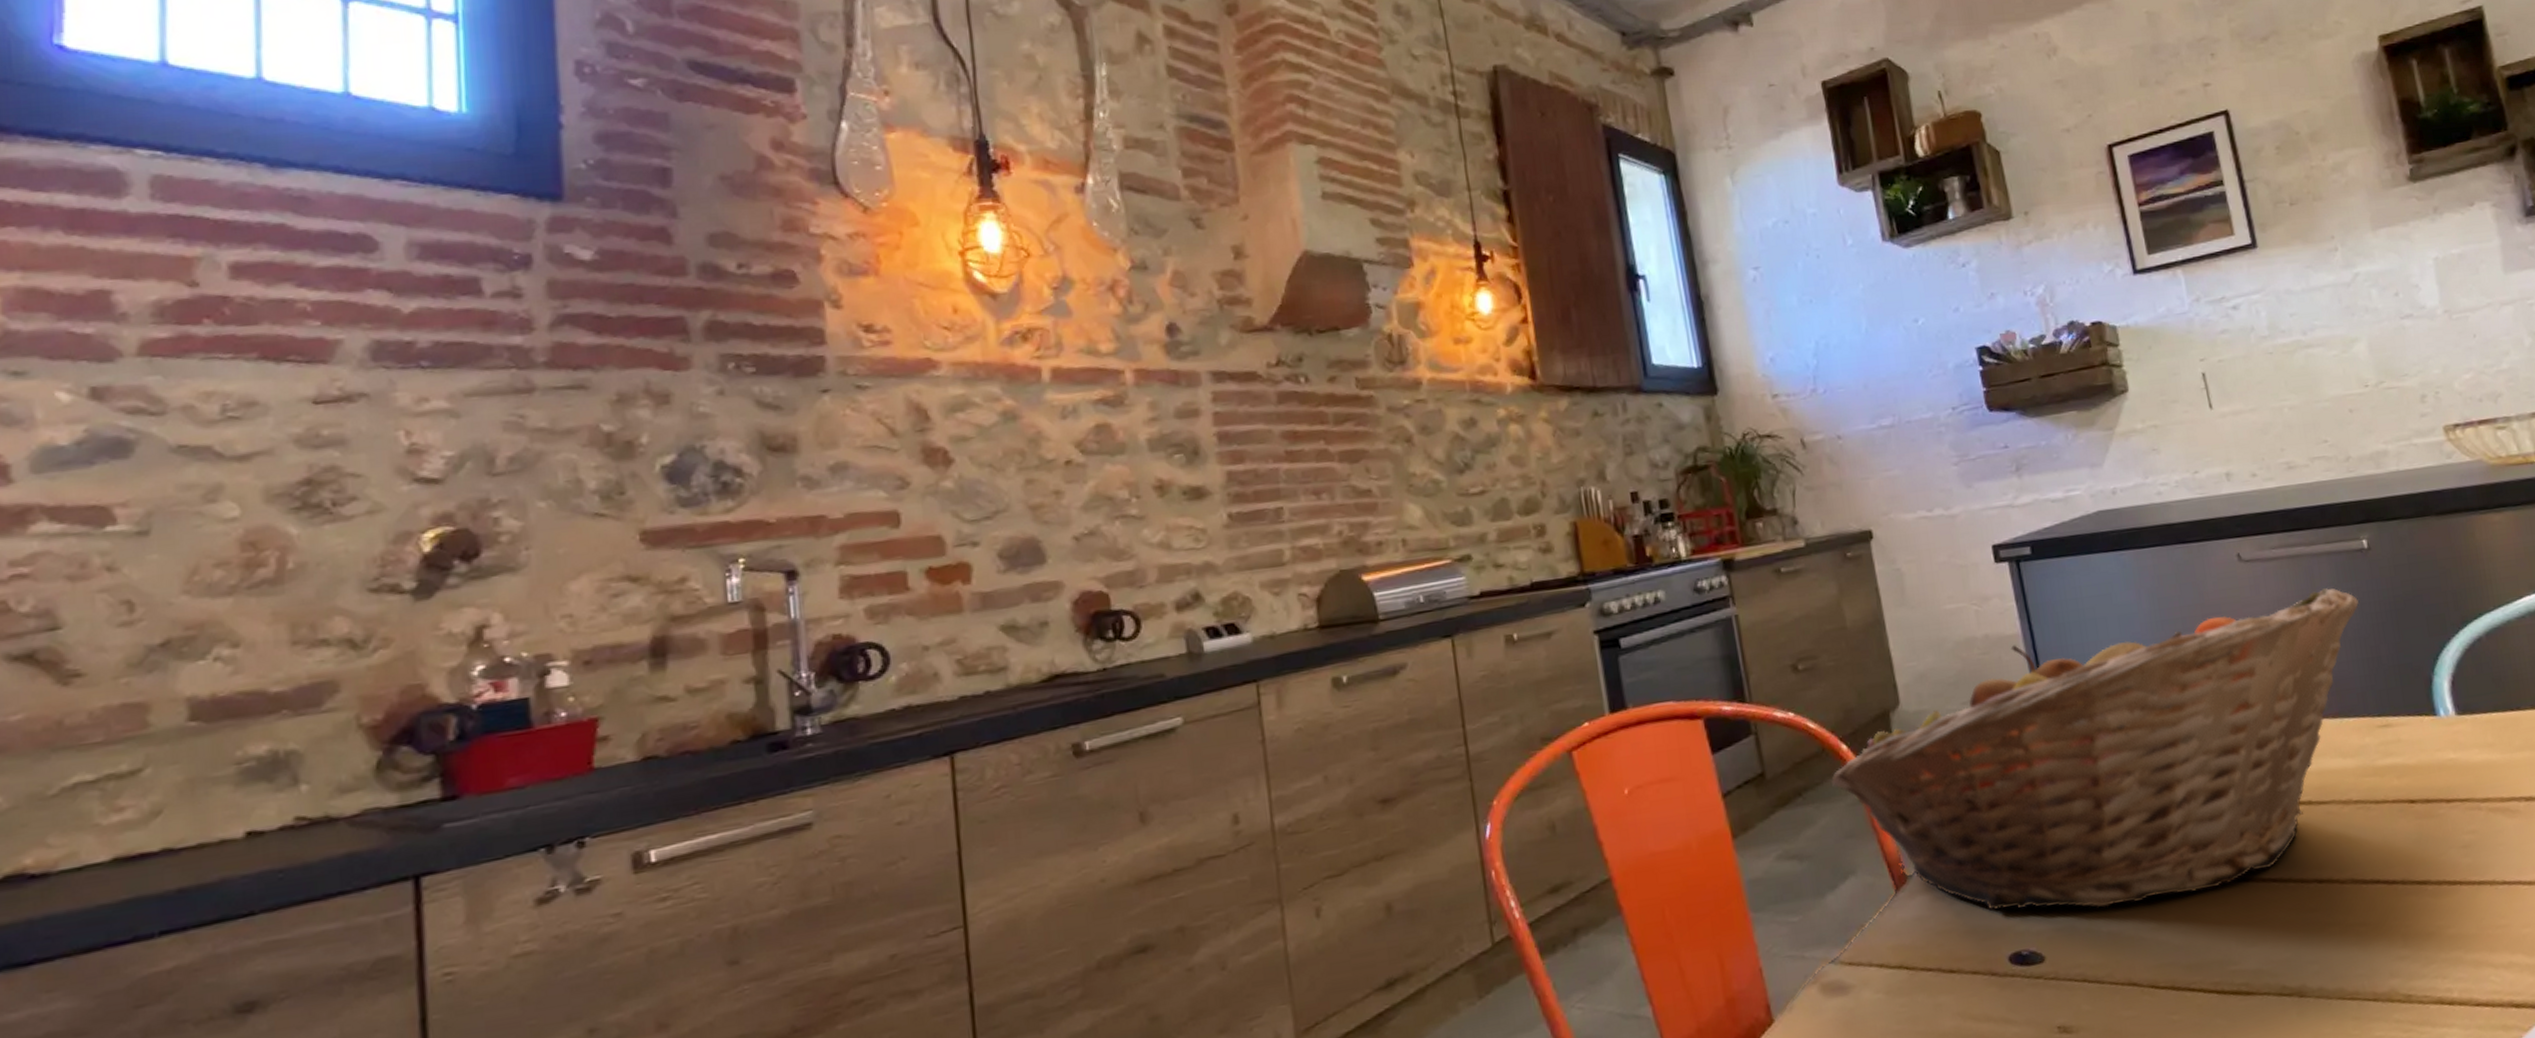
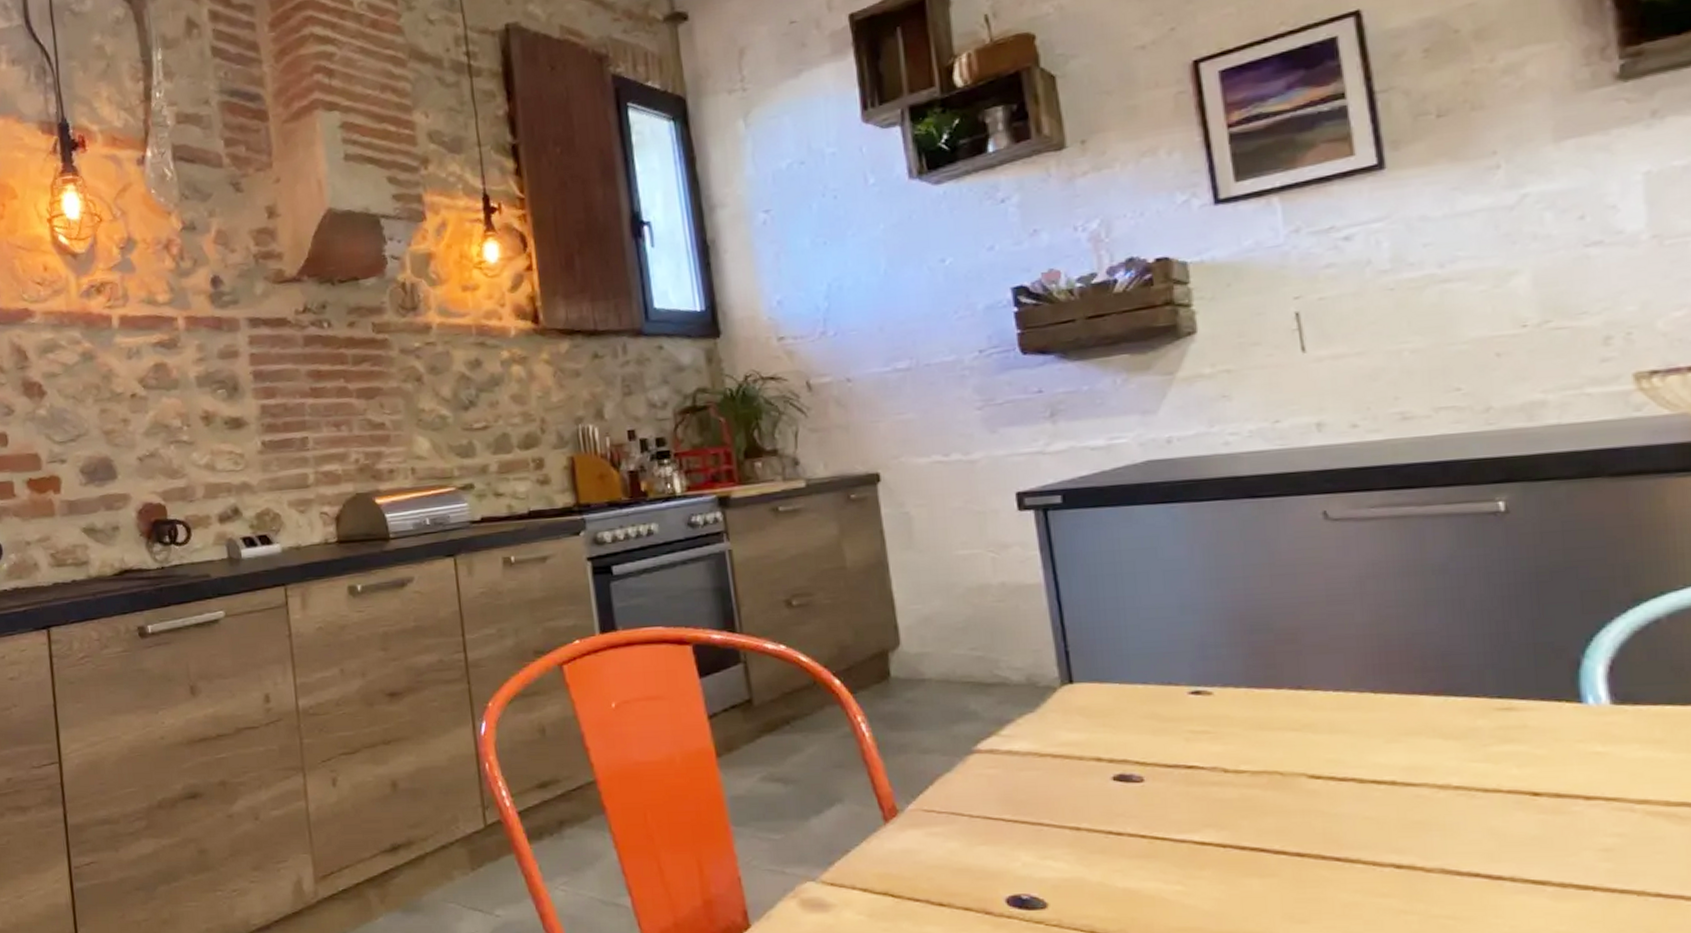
fruit basket: present [1830,587,2359,910] -> none [820,553,1485,864]

